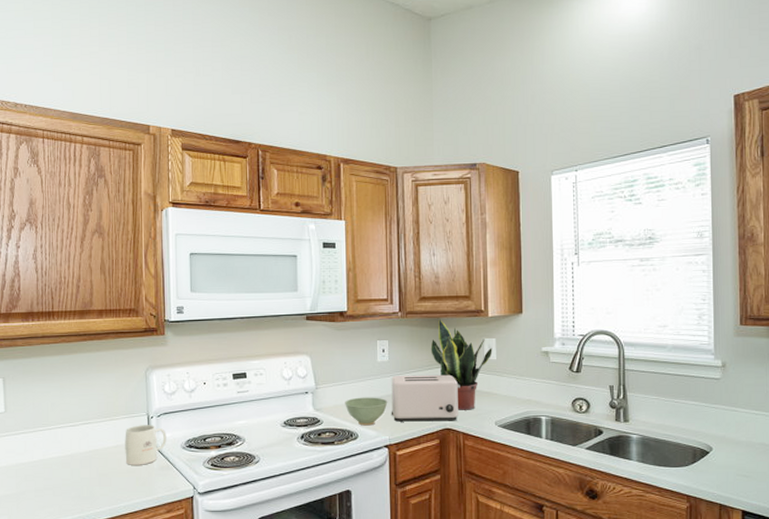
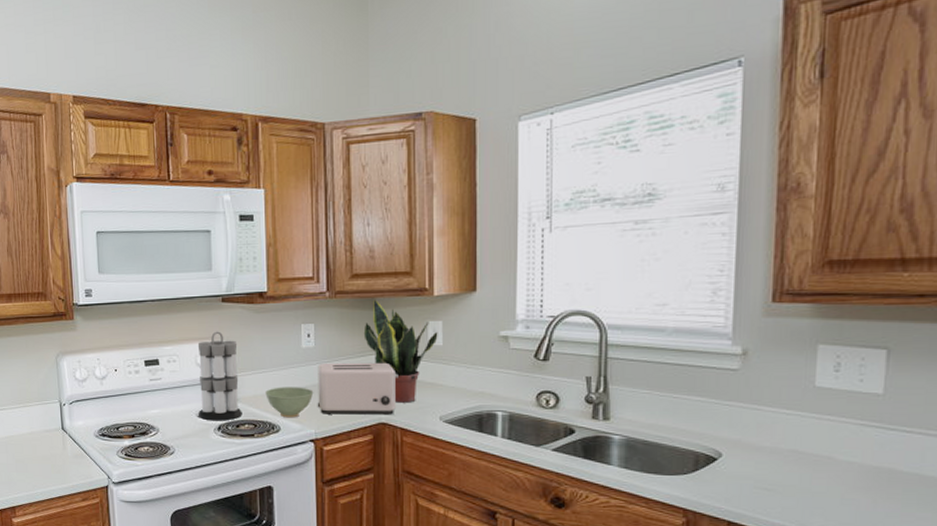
mug: present [125,425,167,465] -> none [38,412,80,453]
spice rack: none [283,346,324,430] -> present [197,331,242,421]

